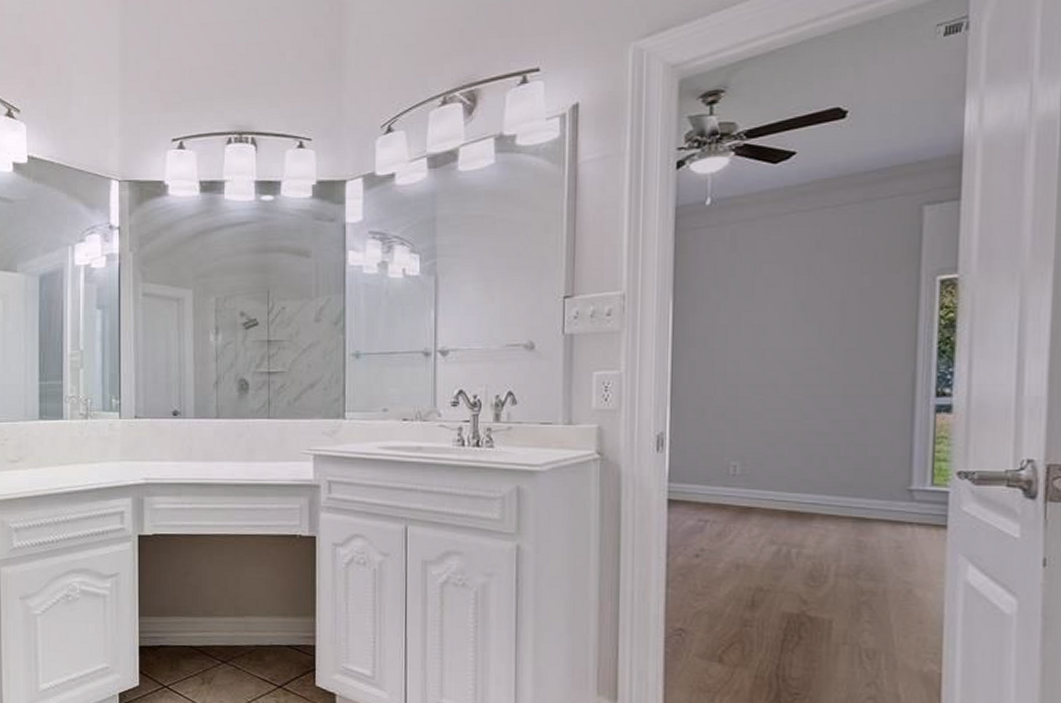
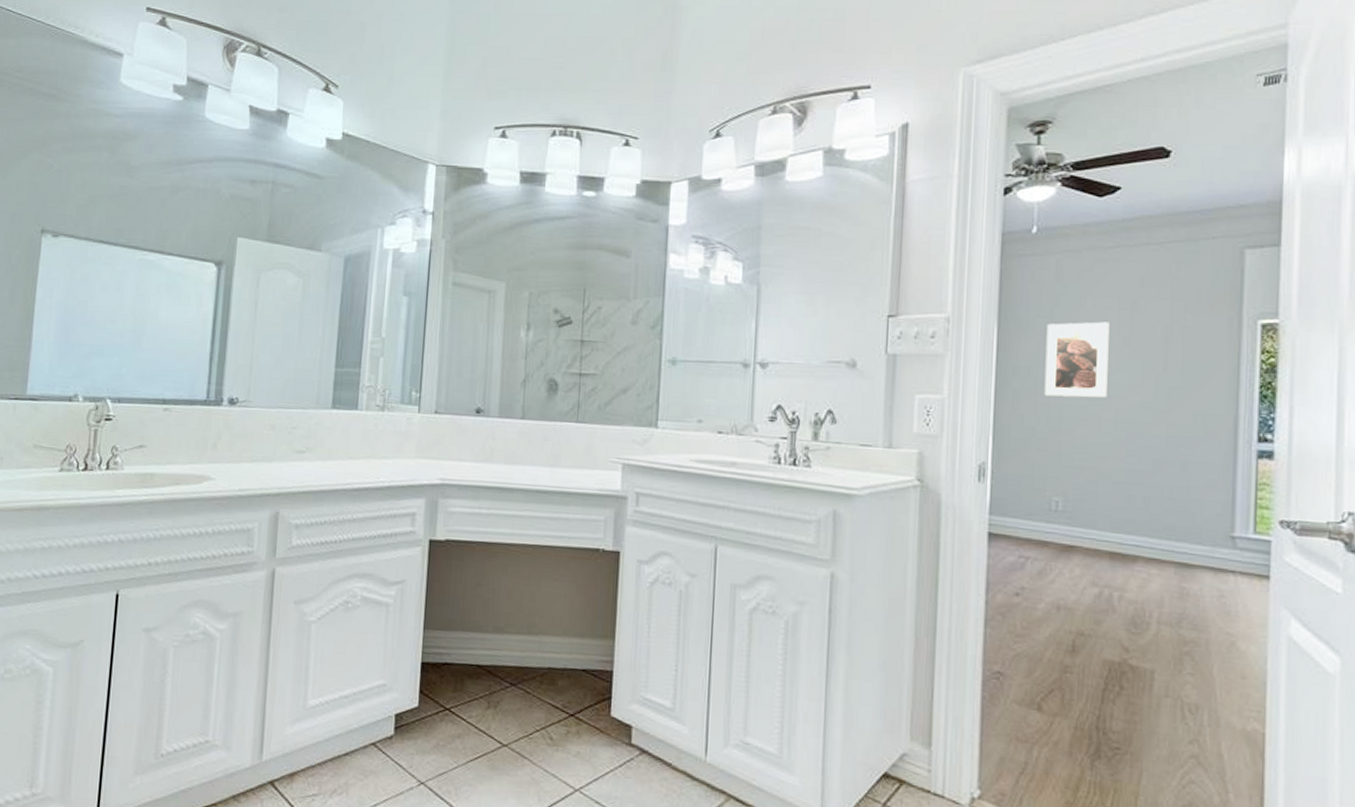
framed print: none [720,288,785,365] -> present [1044,321,1110,398]

